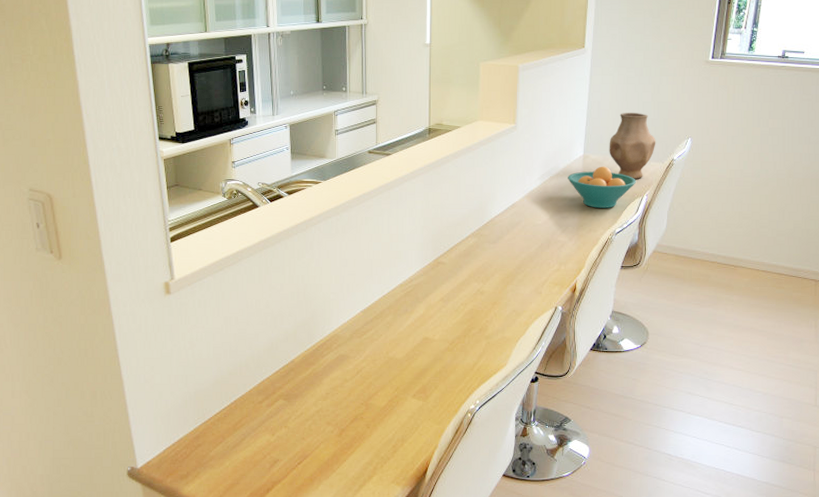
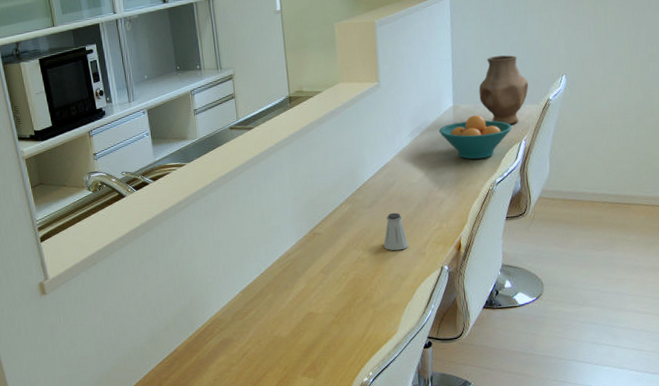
saltshaker: none [503,251,527,287] -> present [383,212,409,251]

